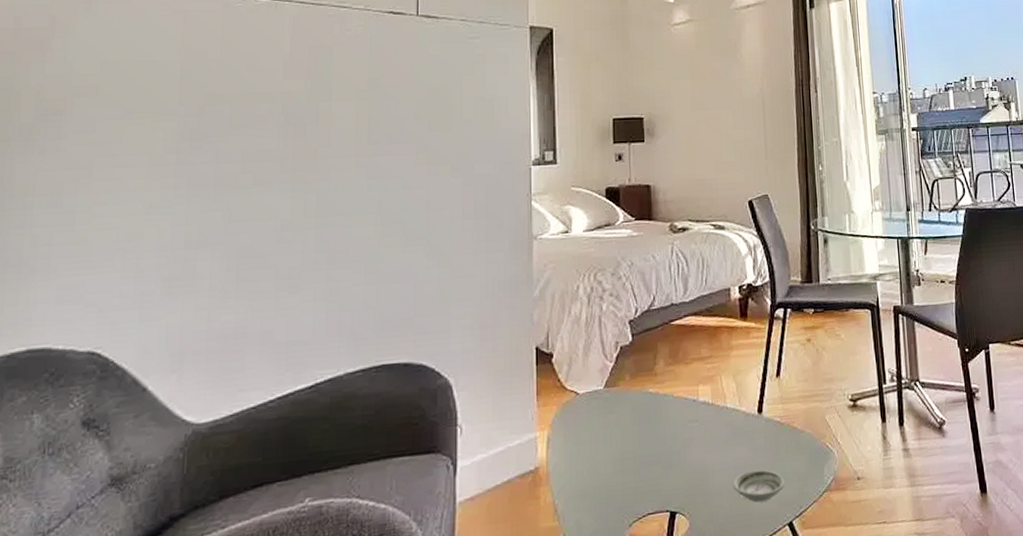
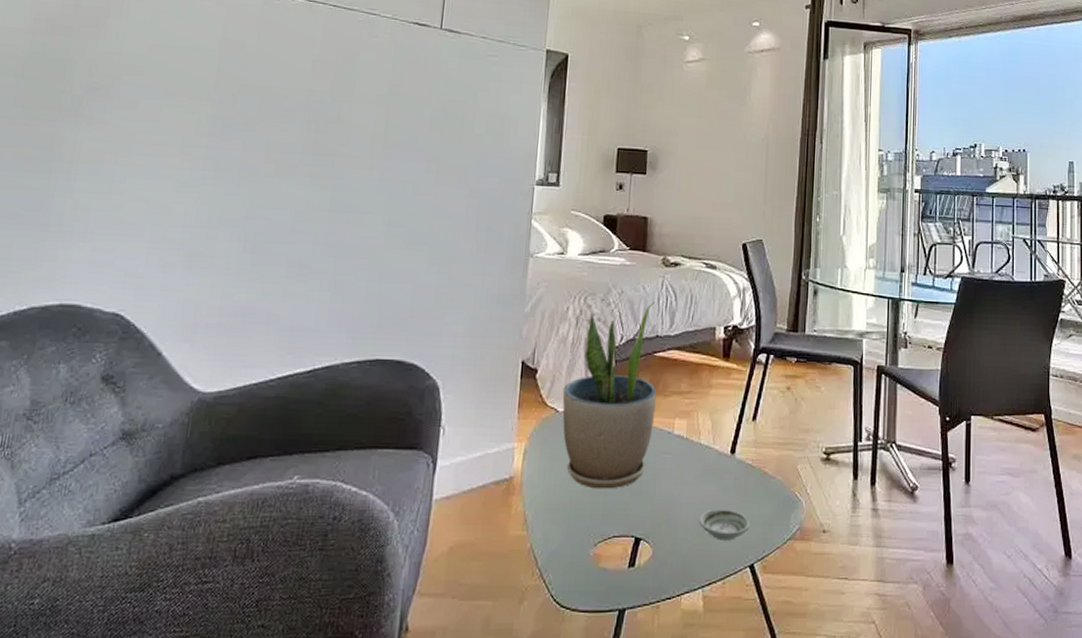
potted plant: none [581,269,678,468] -> present [562,301,657,489]

